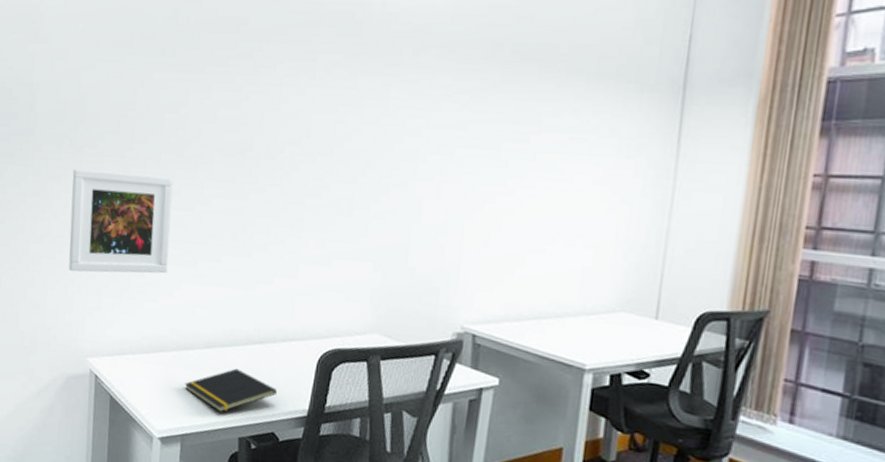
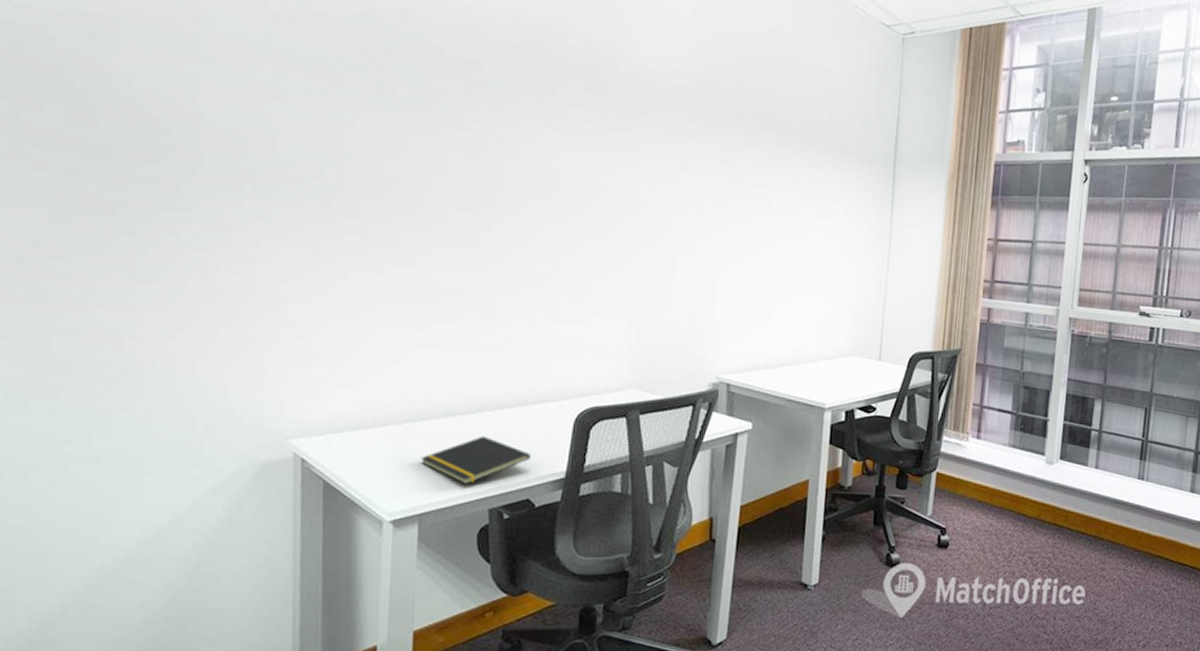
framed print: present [69,169,173,274] -> none [257,218,397,340]

